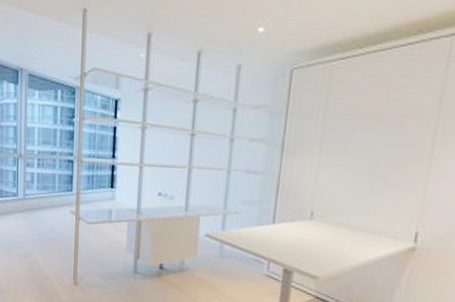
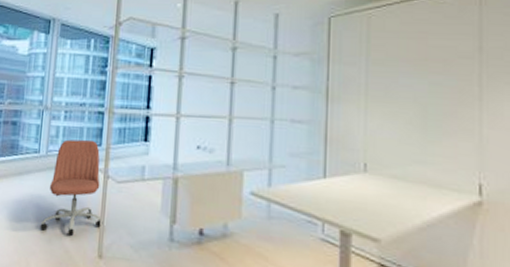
office chair: none [23,185,77,266] -> present [40,139,103,236]

